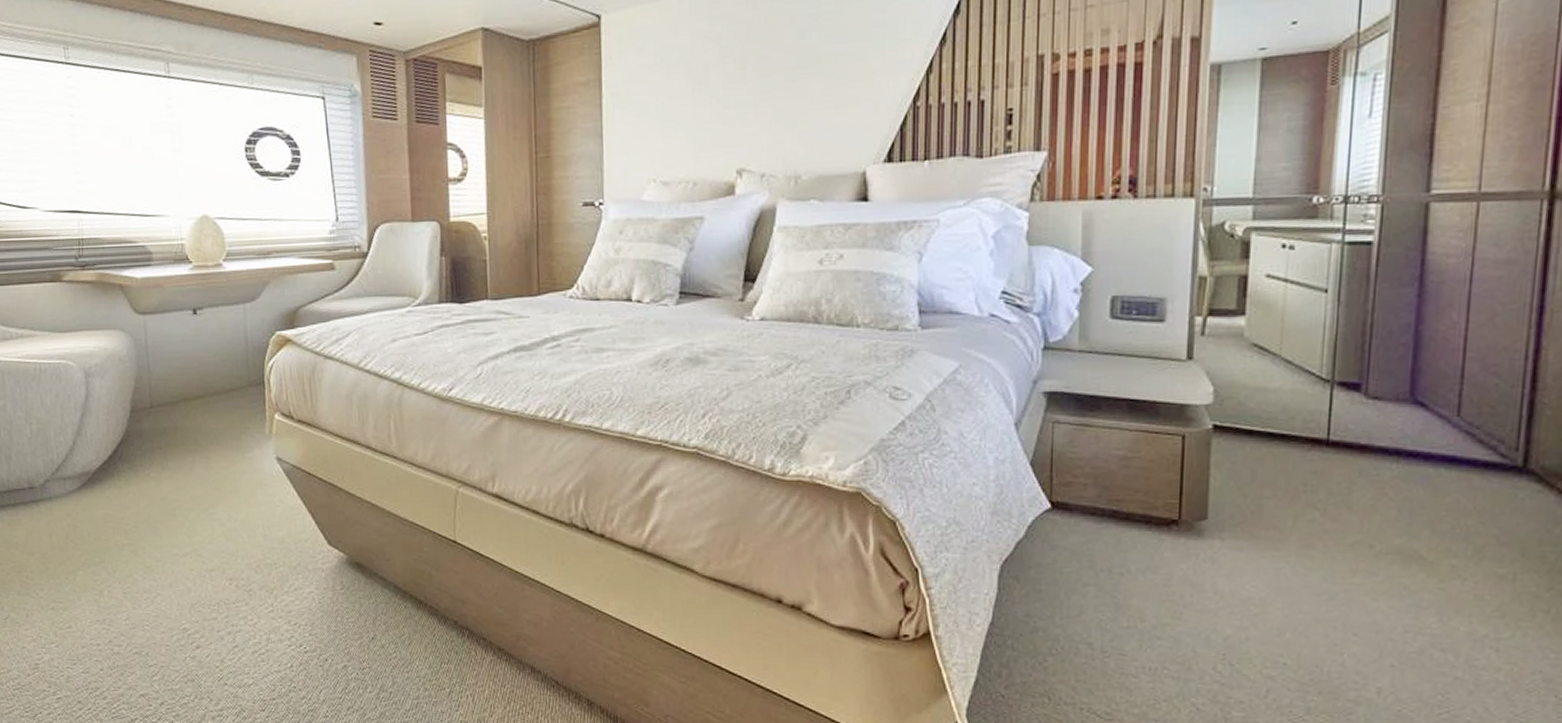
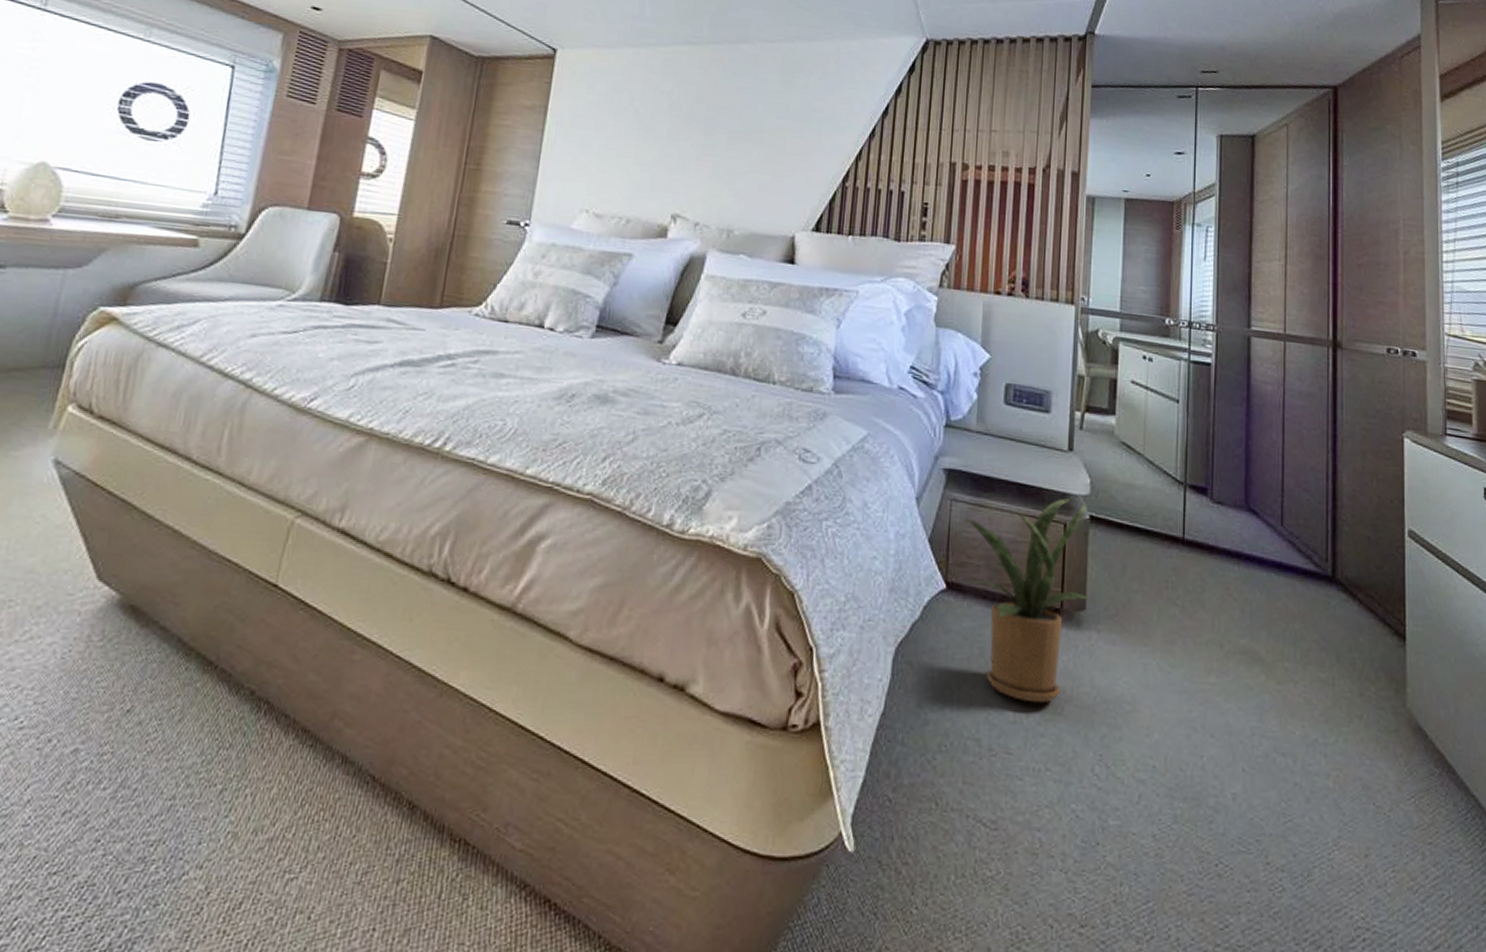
house plant: none [1058,408,1219,609] -> present [955,497,1095,703]

